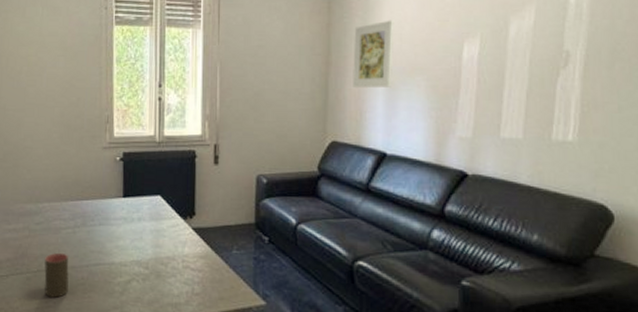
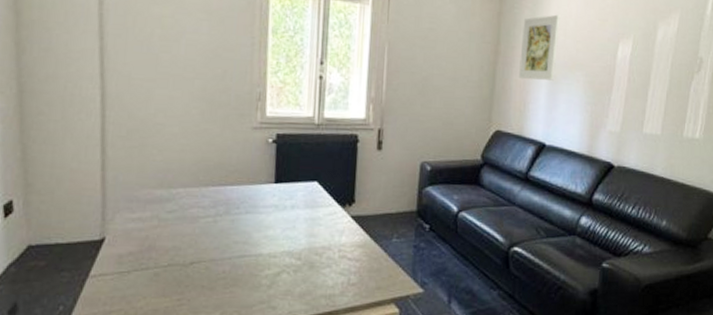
cup: present [44,252,69,298] -> none [176,244,208,294]

